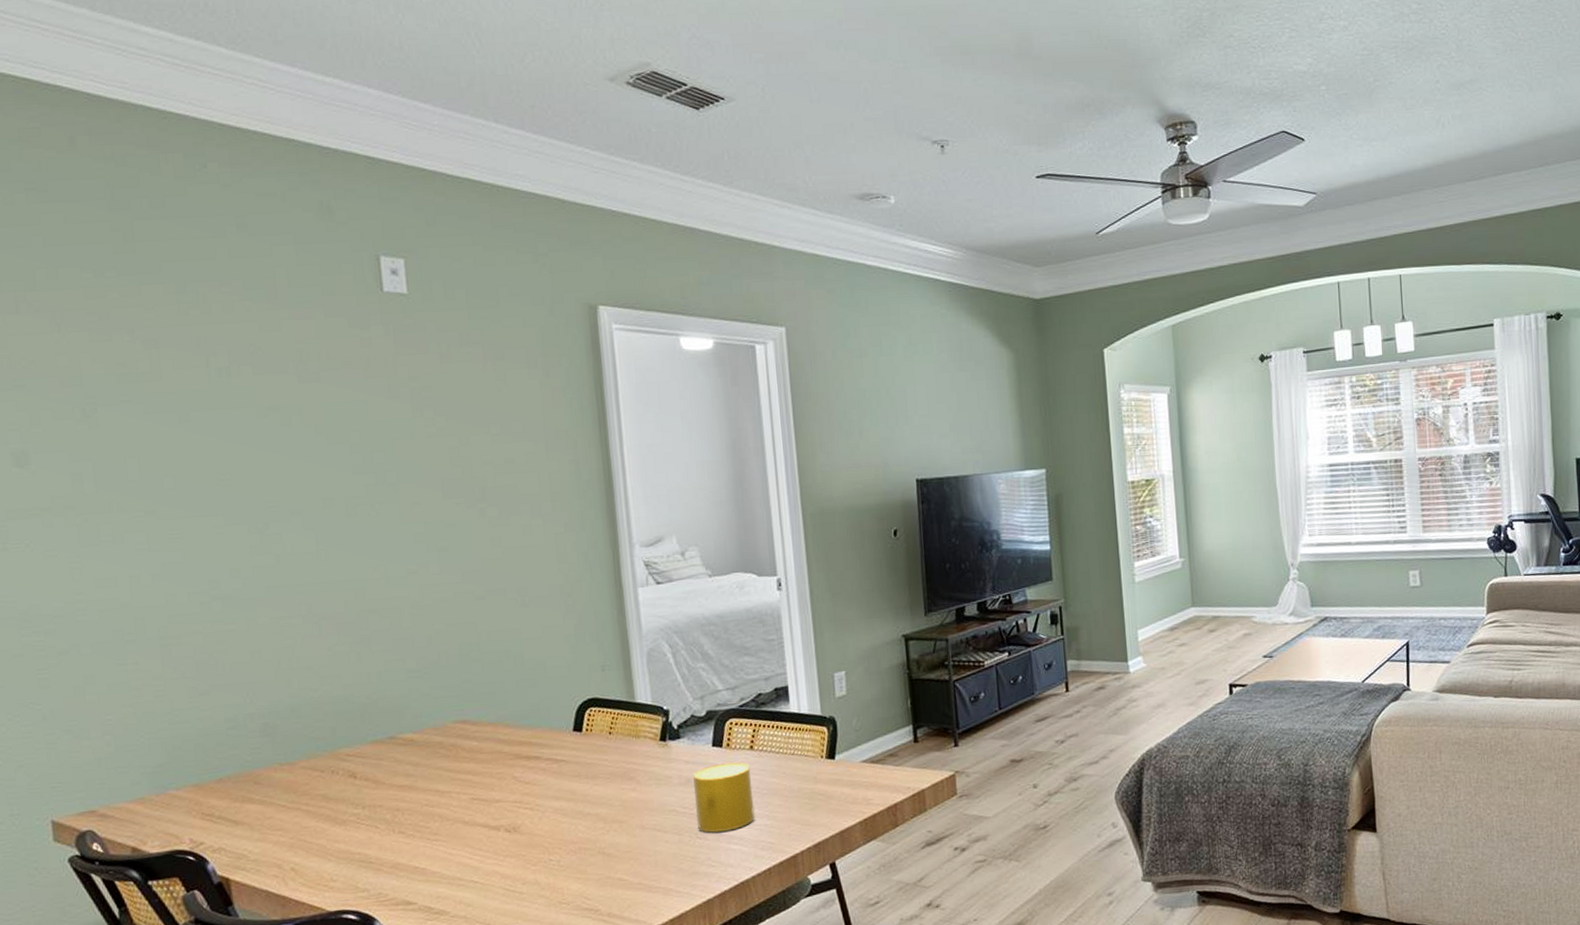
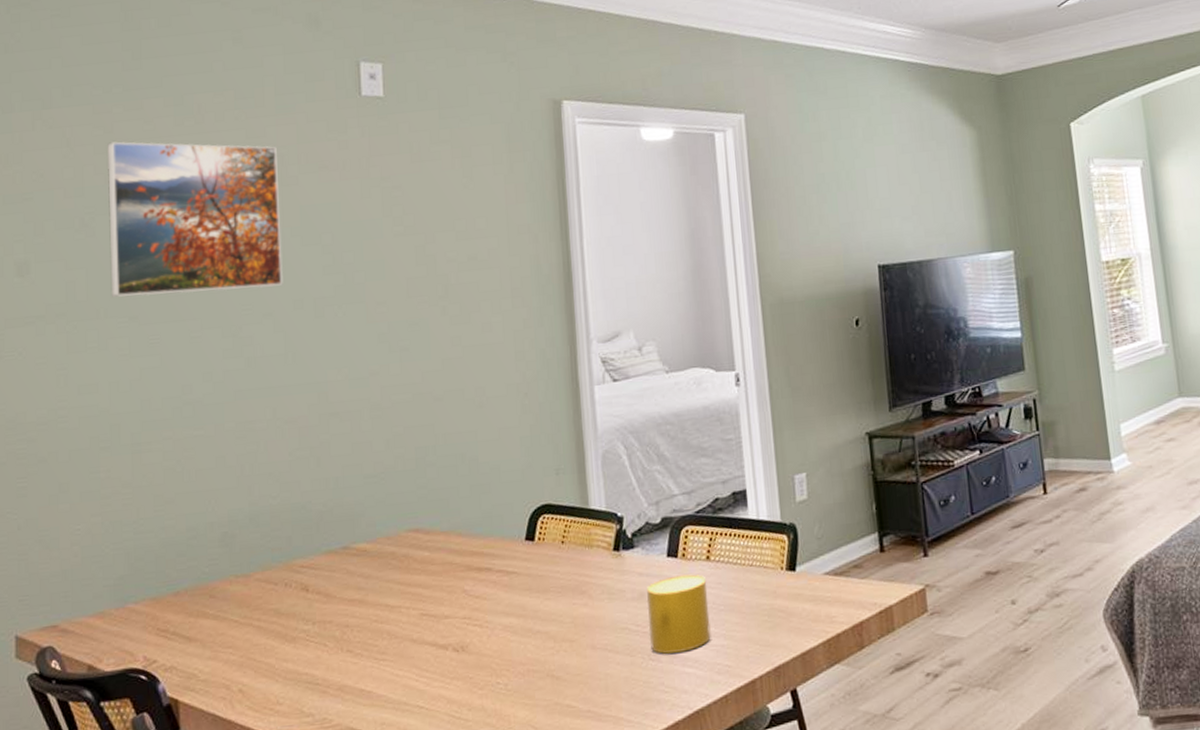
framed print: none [103,329,311,491] -> present [106,141,283,297]

